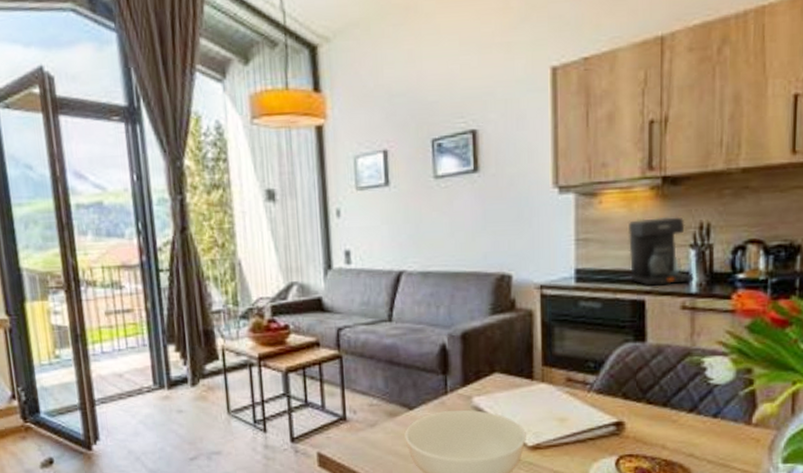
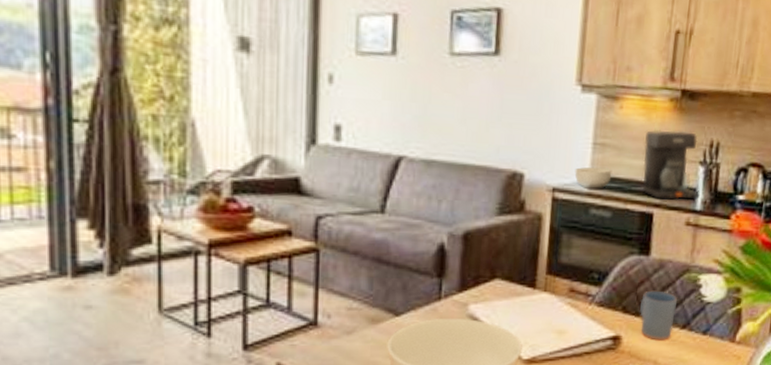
bowl: none [560,261,598,284] -> present [574,167,612,191]
mug: none [640,375,680,424] -> present [640,290,677,339]

